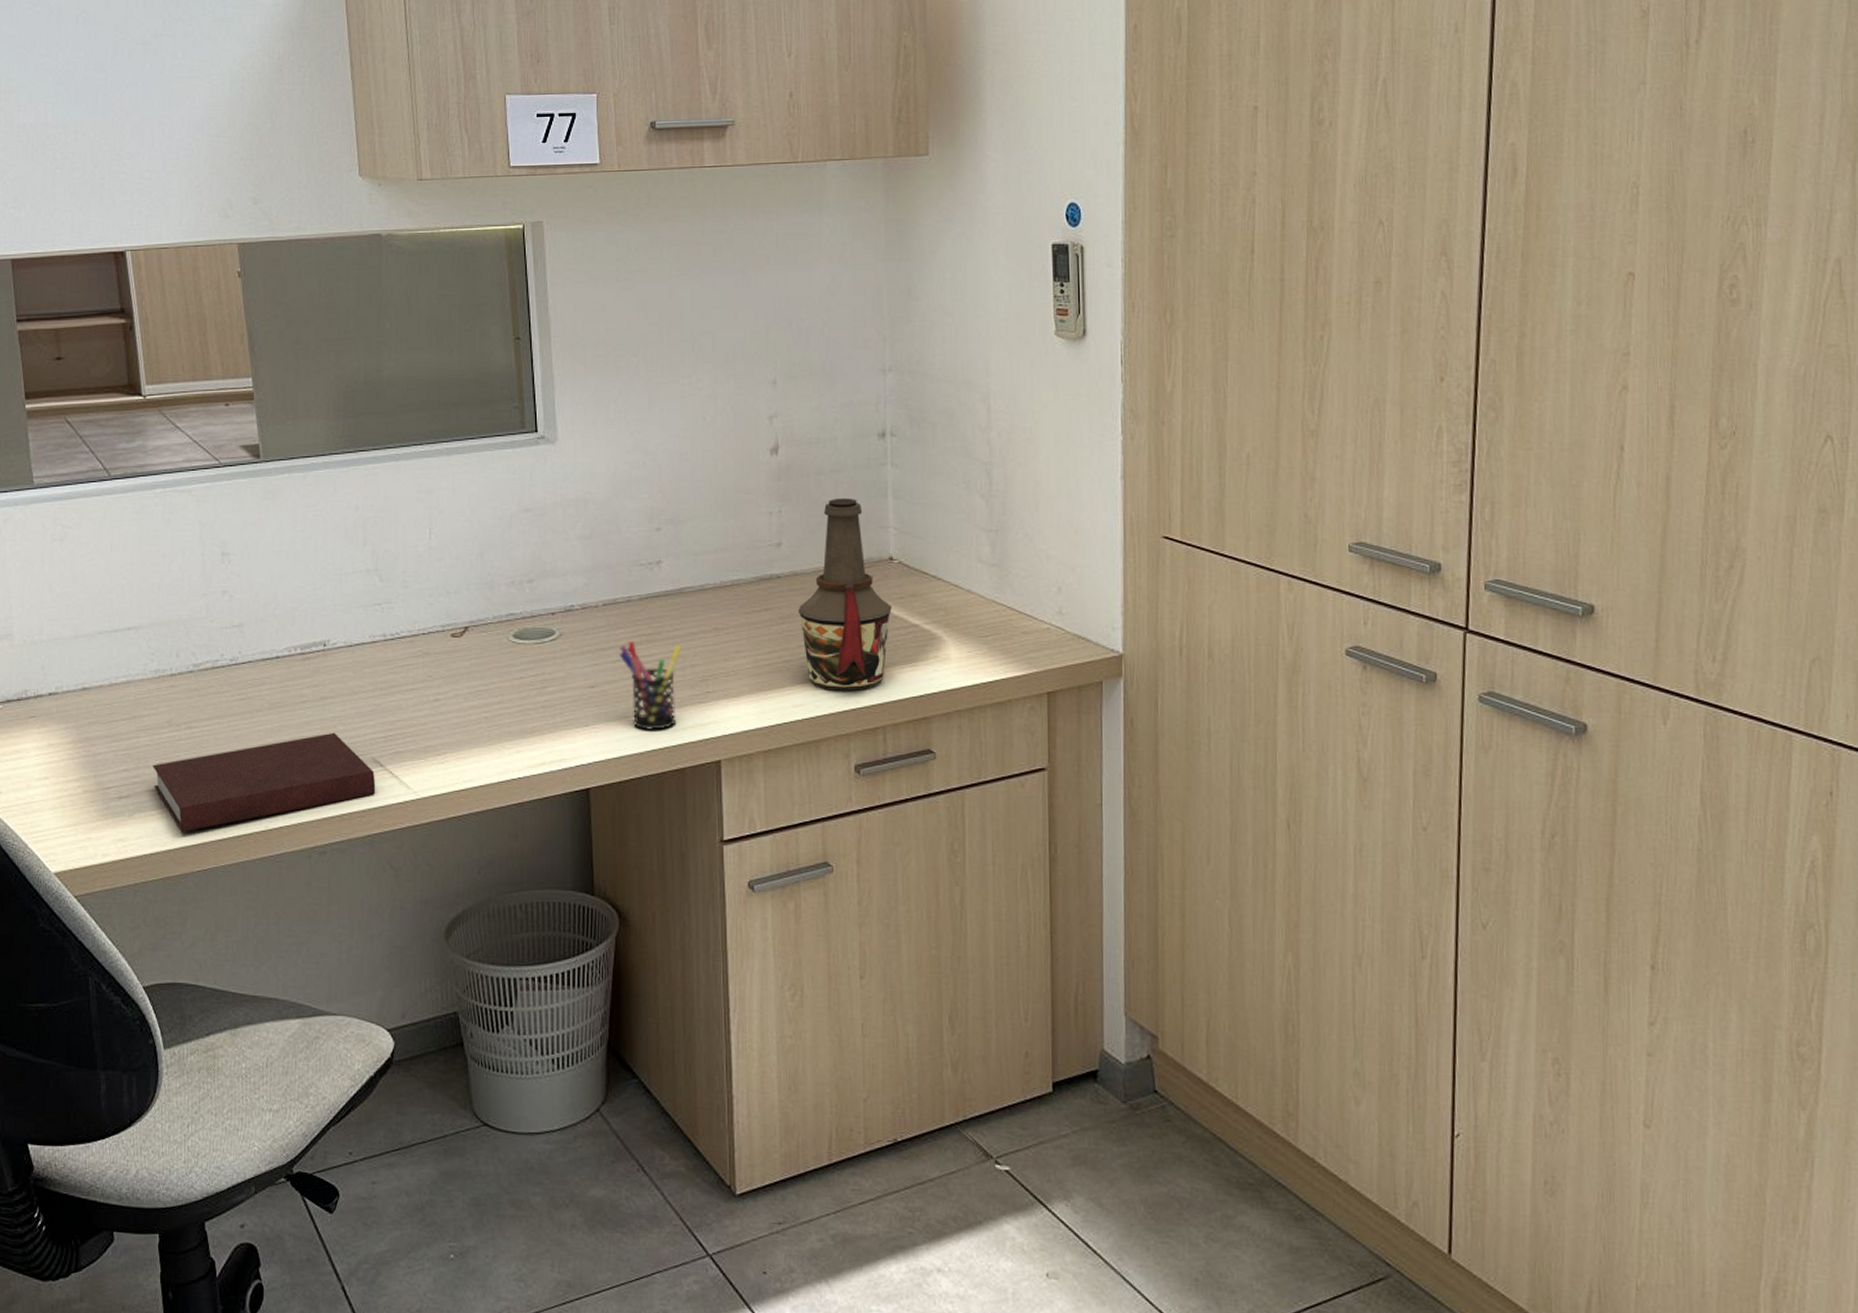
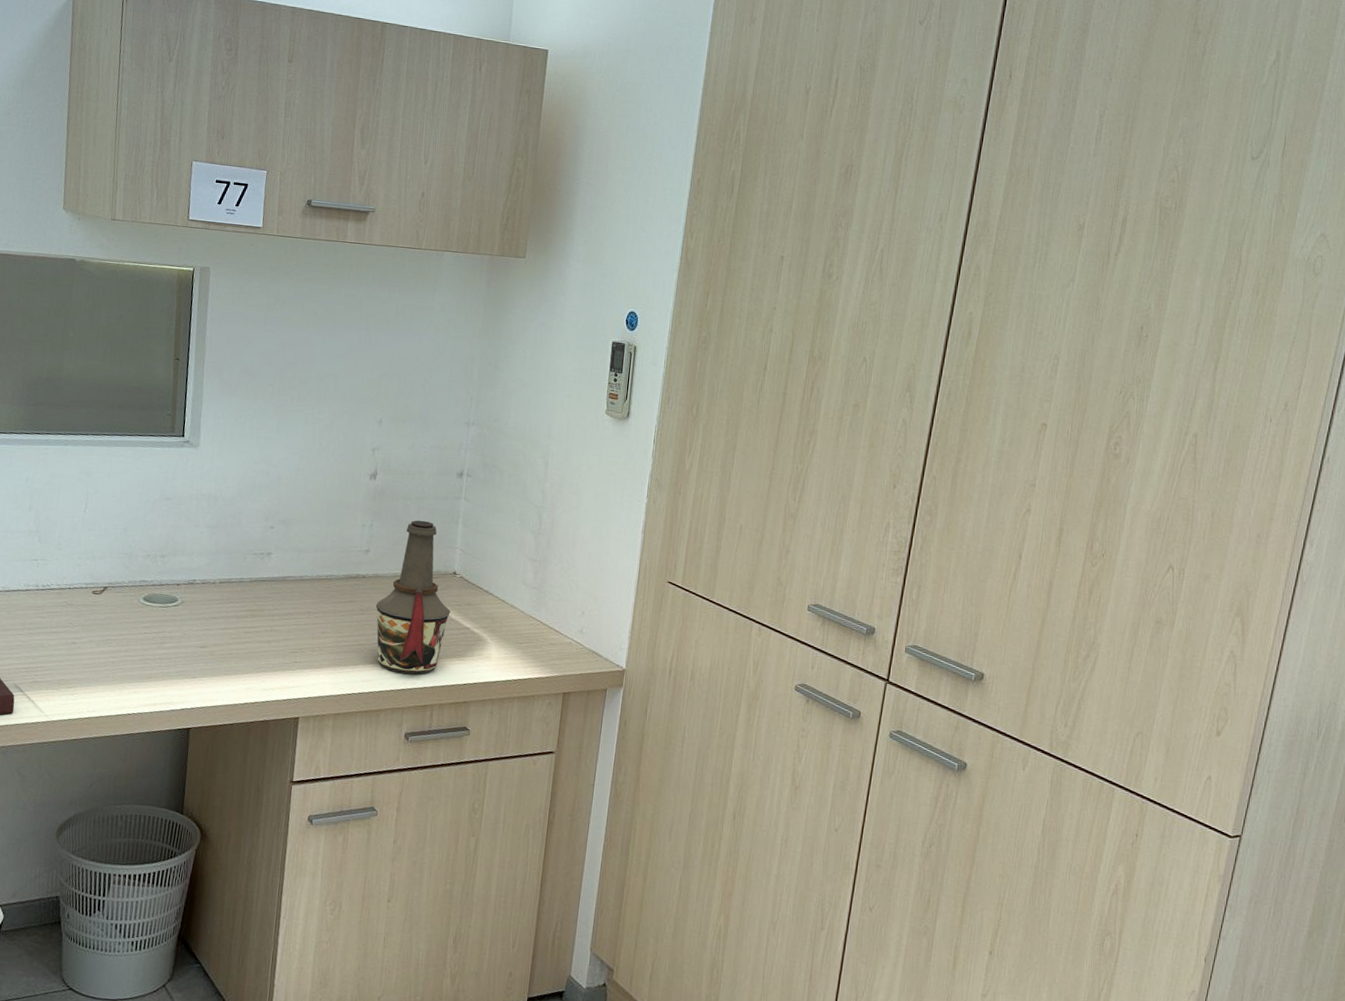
pen holder: present [620,640,682,730] -> none [228,613,279,688]

